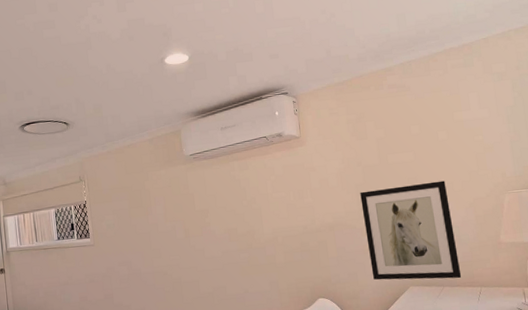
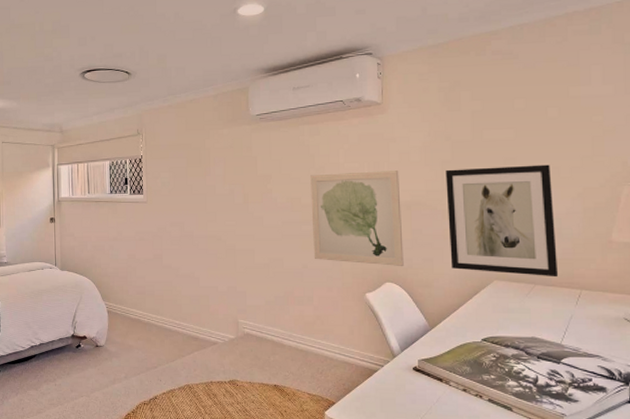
wall art: none [243,196,333,284] -> present [310,170,404,266]

